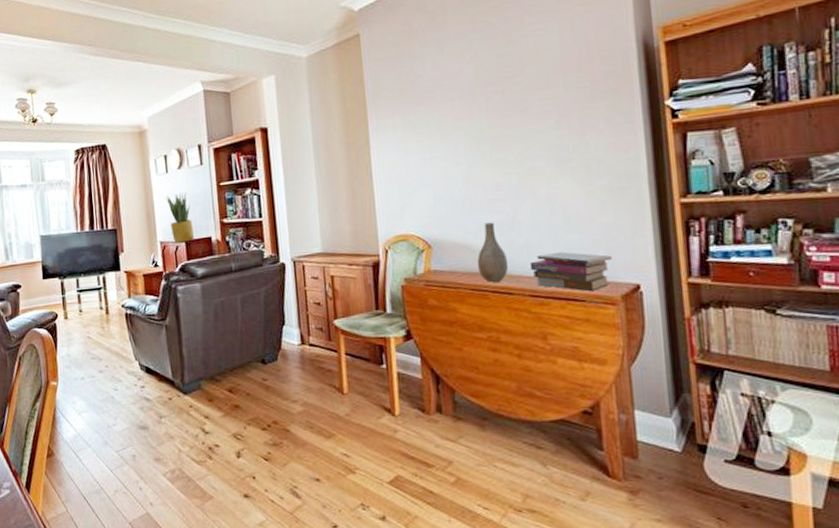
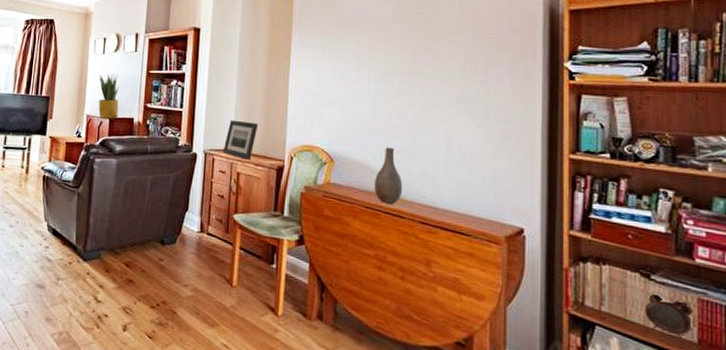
picture frame: none [311,220,347,261] -> present [222,120,259,160]
books: present [529,251,613,291] -> none [422,185,501,227]
alarm clock: none [773,326,825,370] -> present [645,291,694,339]

